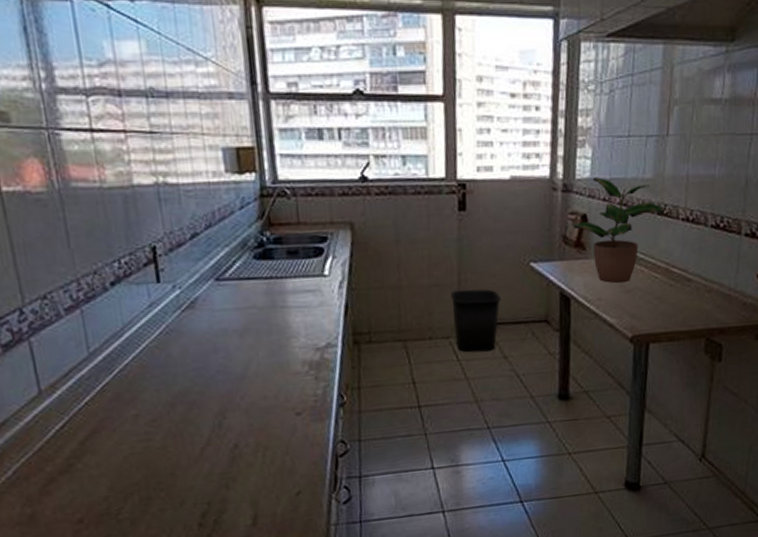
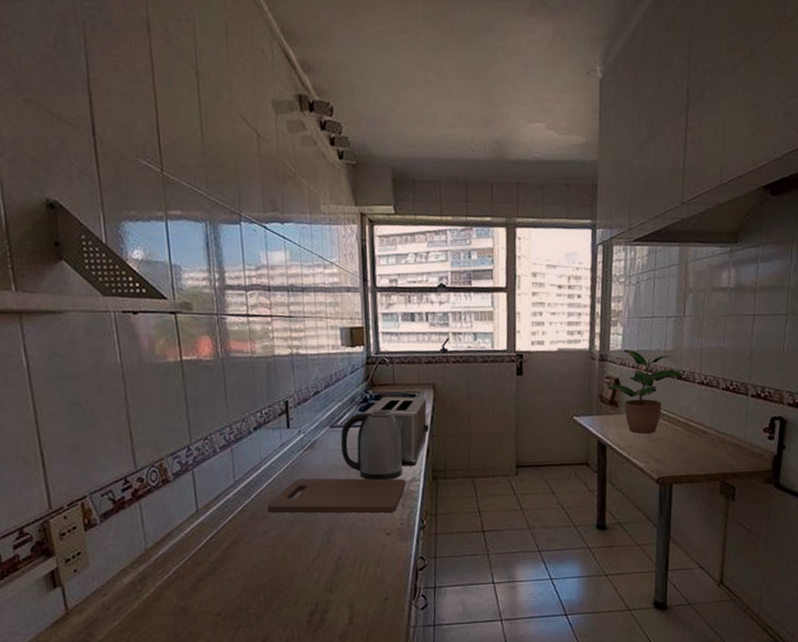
cutting board: none [135,344,320,392] -> present [267,478,407,513]
kettle: none [230,256,315,348] -> present [340,409,404,481]
toaster: none [259,239,347,329] -> present [364,396,430,467]
waste bin: present [451,289,501,353] -> none [510,437,550,488]

